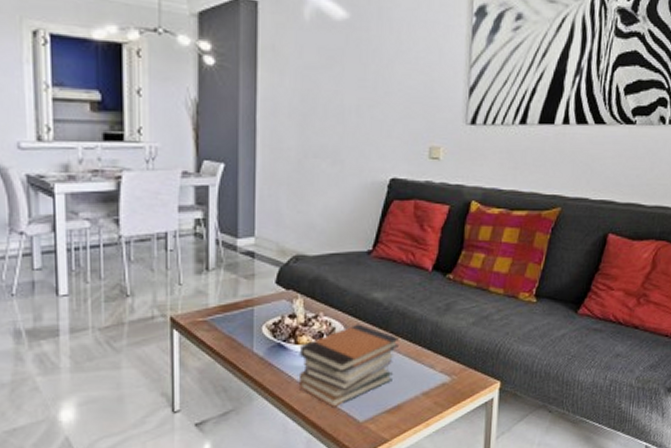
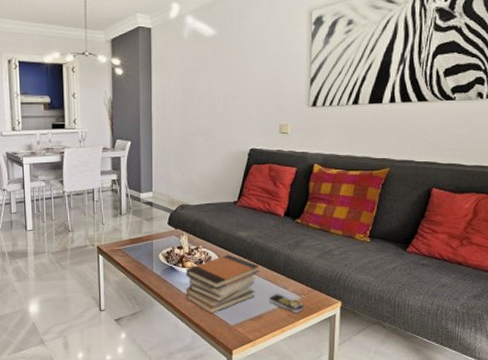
remote control: none [411,374,454,400] -> present [269,293,304,313]

